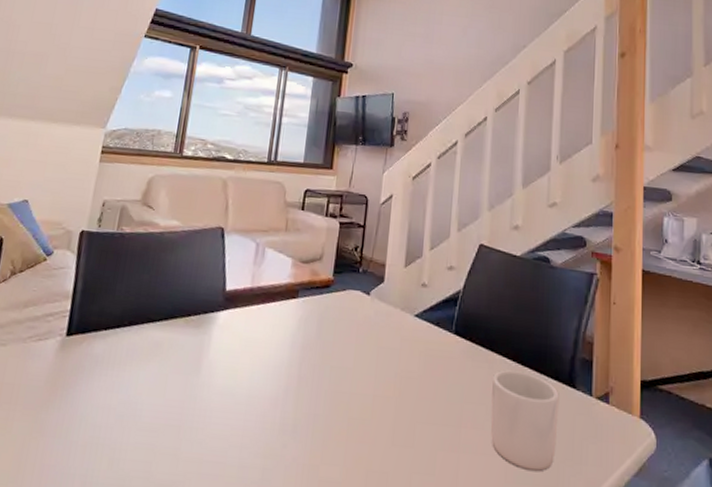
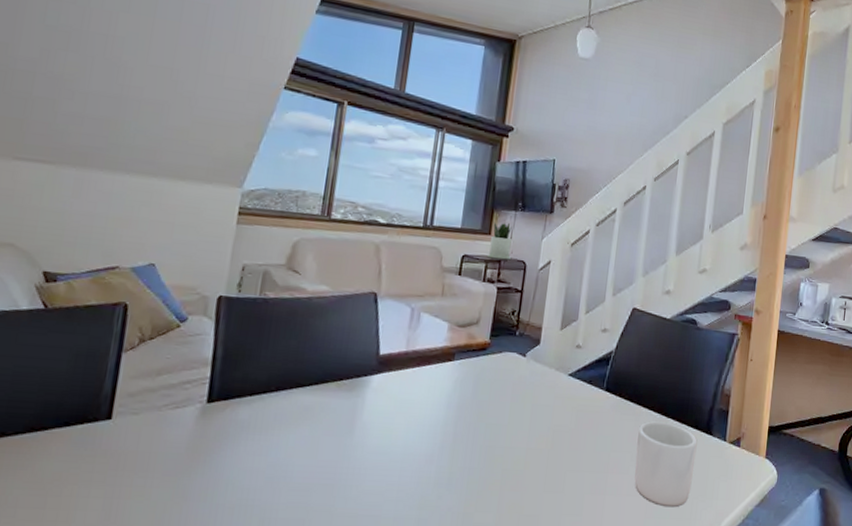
planter: none [328,156,354,195] -> present [486,222,512,260]

